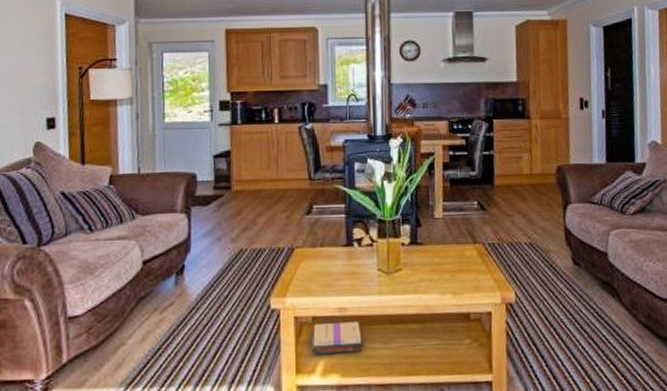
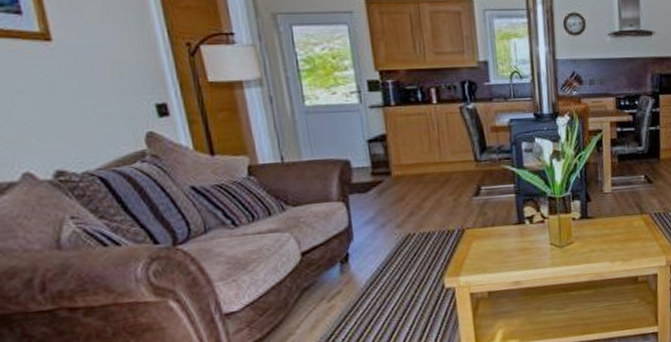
books: present [311,322,364,355] -> none [488,293,540,325]

